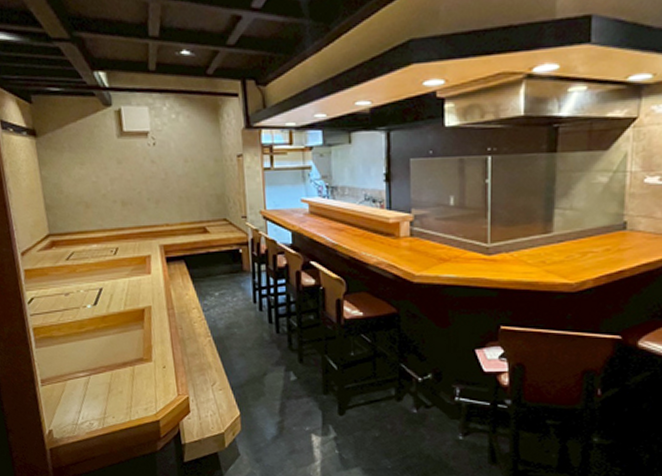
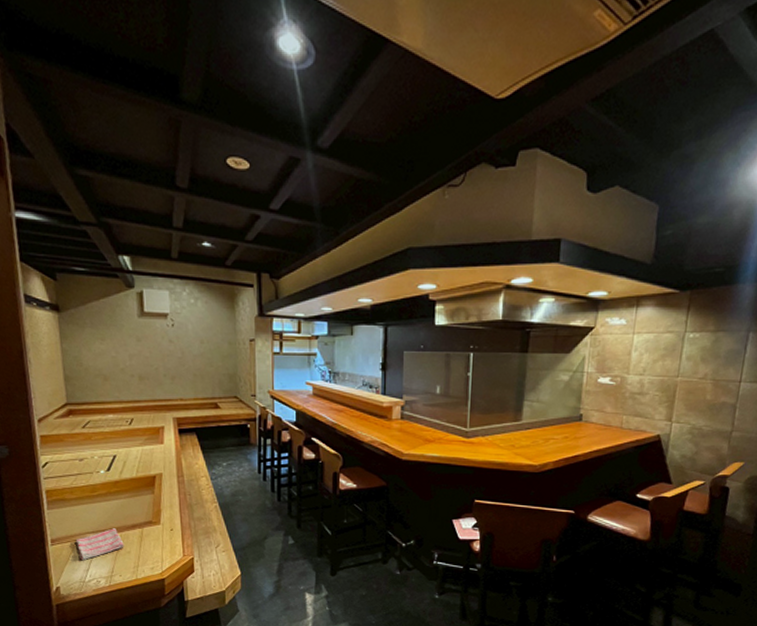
dish towel: none [65,367,116,402] -> present [75,528,124,561]

